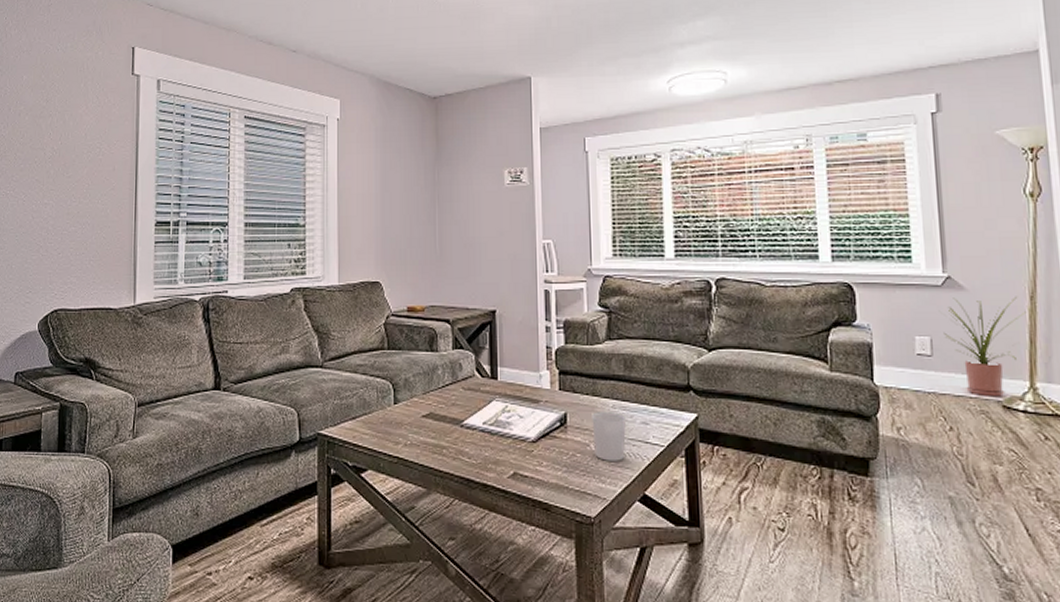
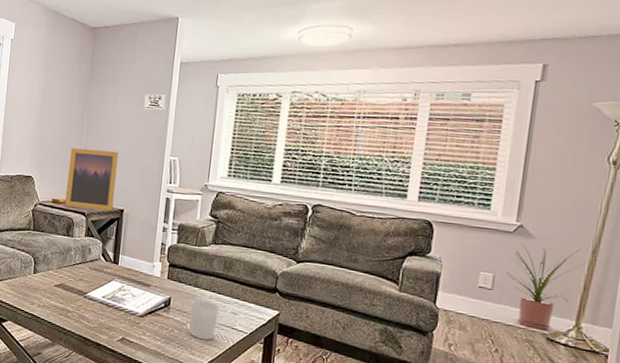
picture frame: none [422,241,482,314] -> present [64,148,119,212]

